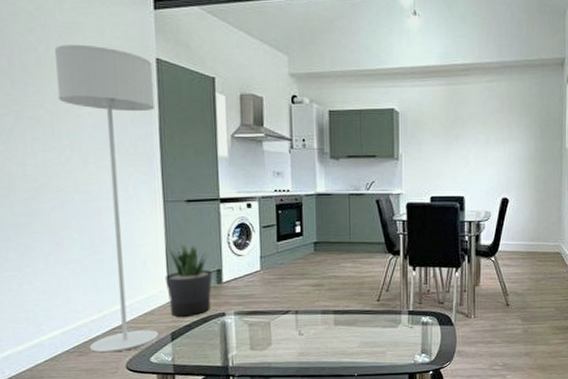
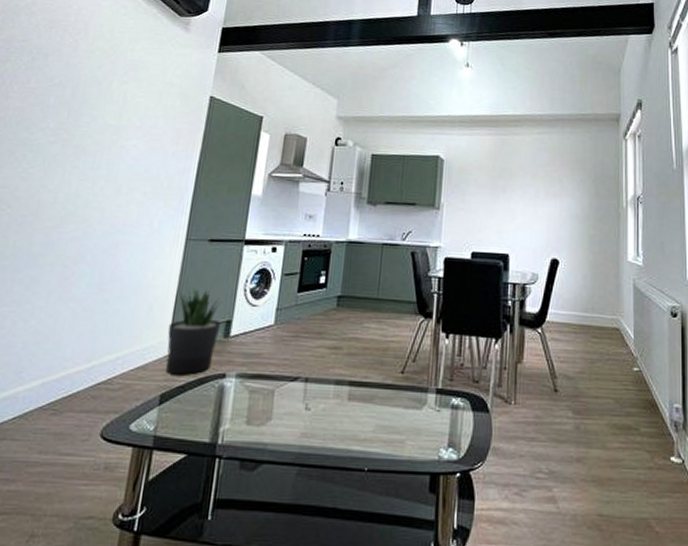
floor lamp: present [55,44,158,353] -> none [65,80,206,414]

